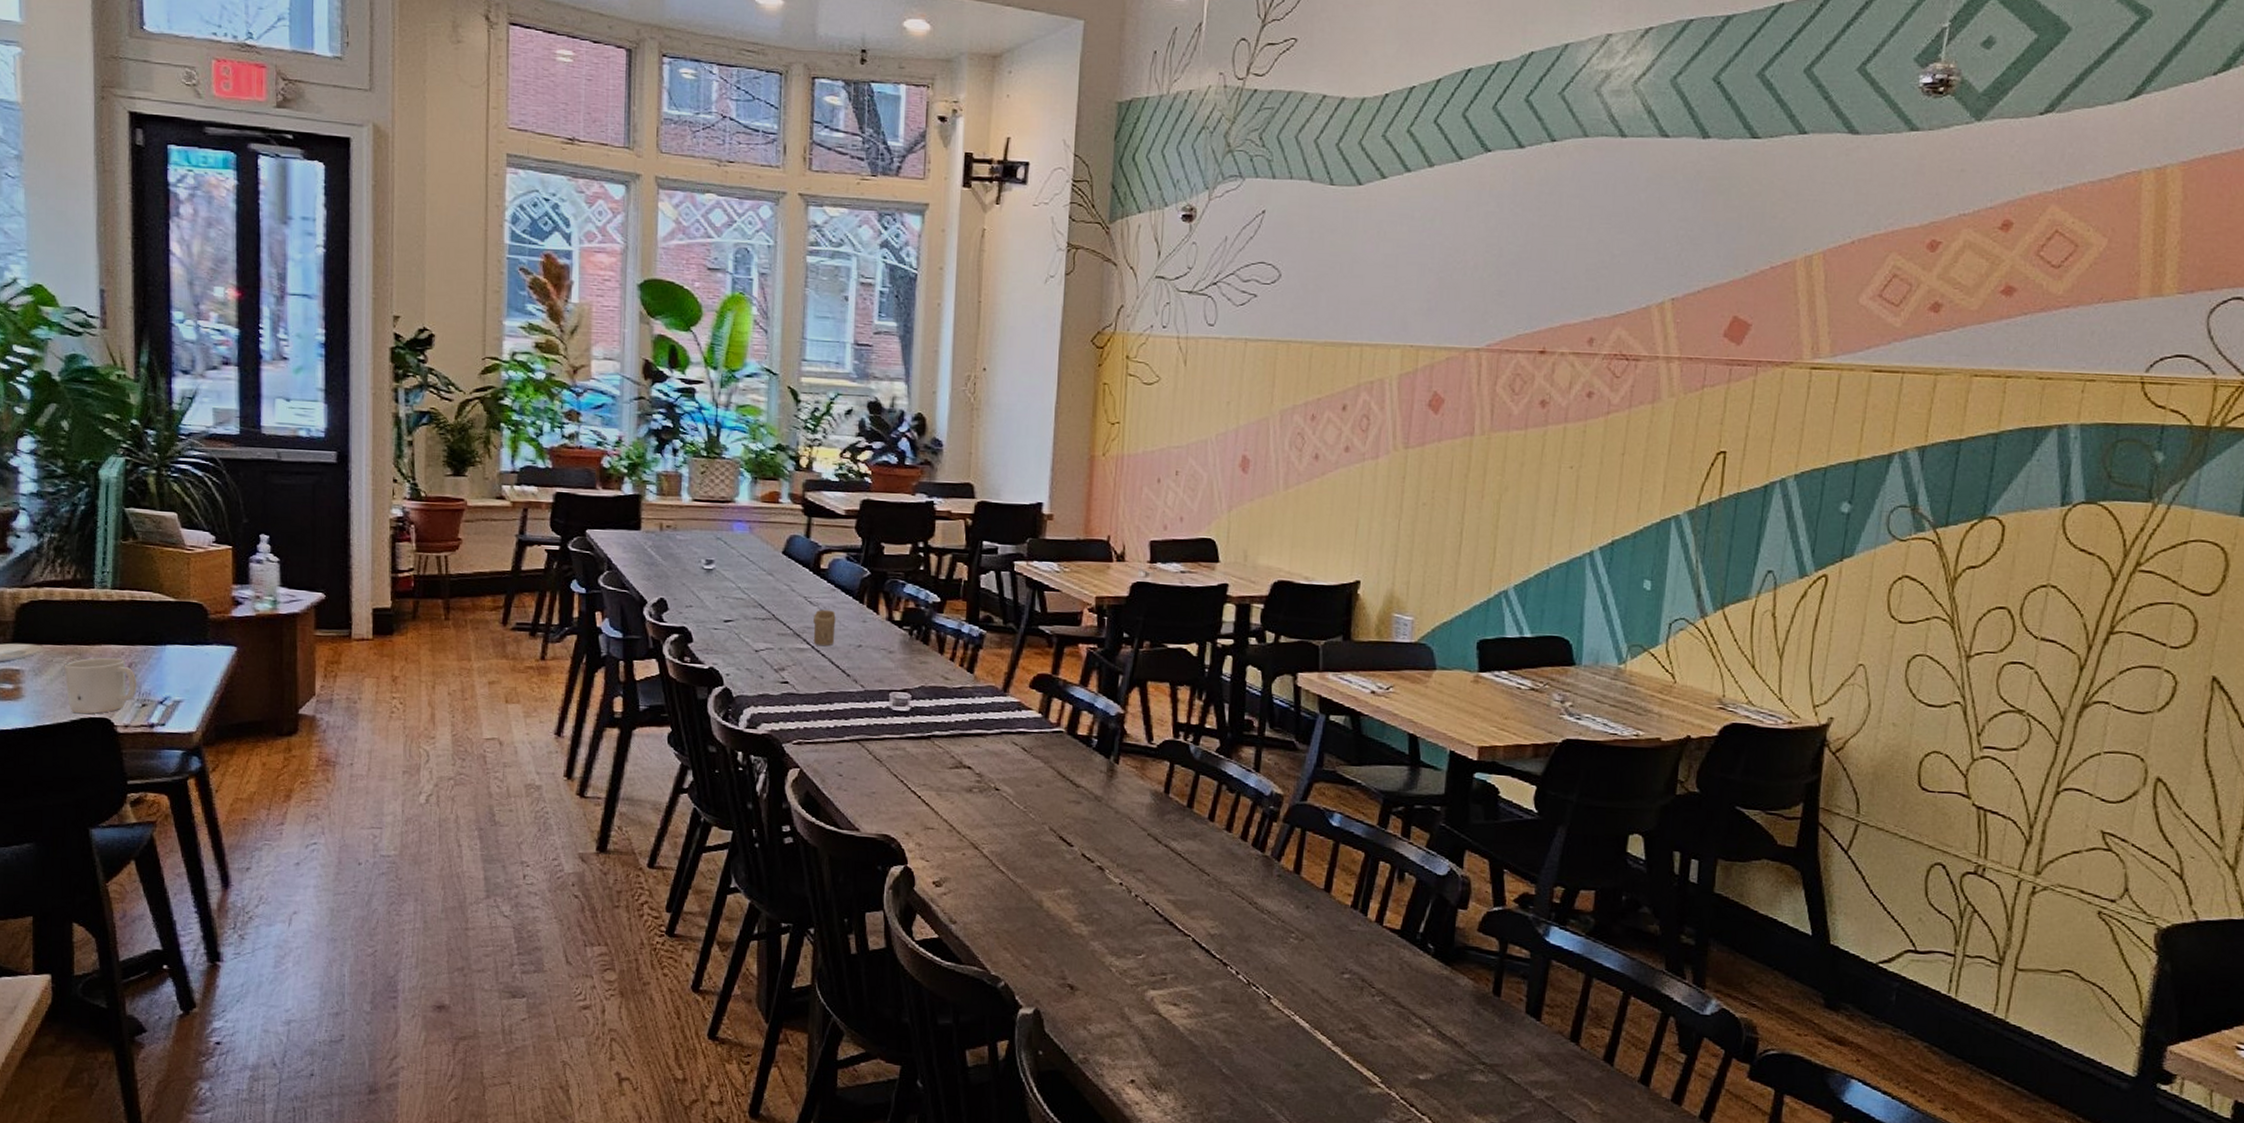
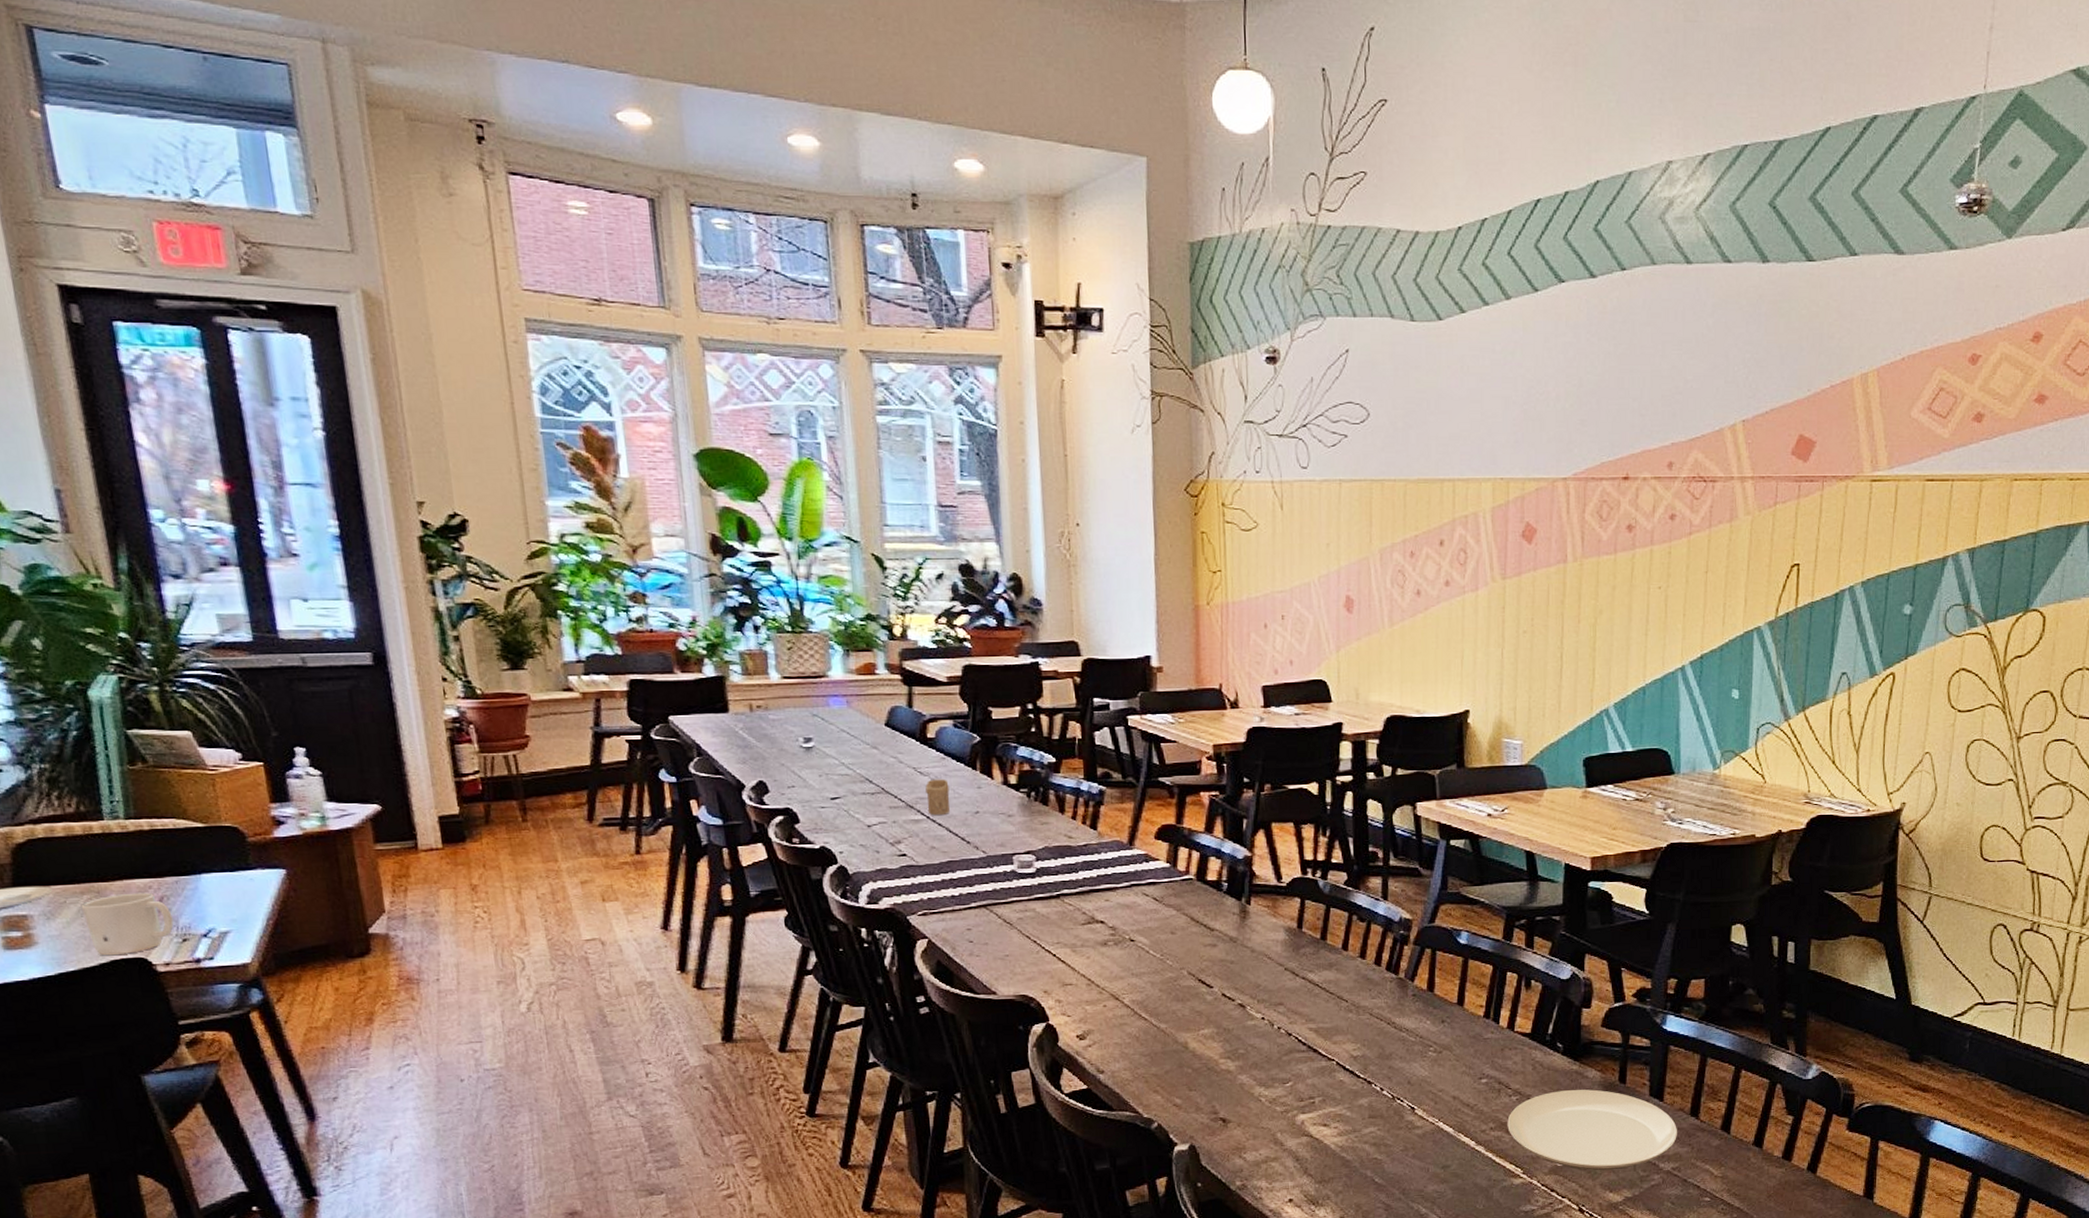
plate: none [1368,996,1554,1091] -> present [1507,1089,1677,1171]

